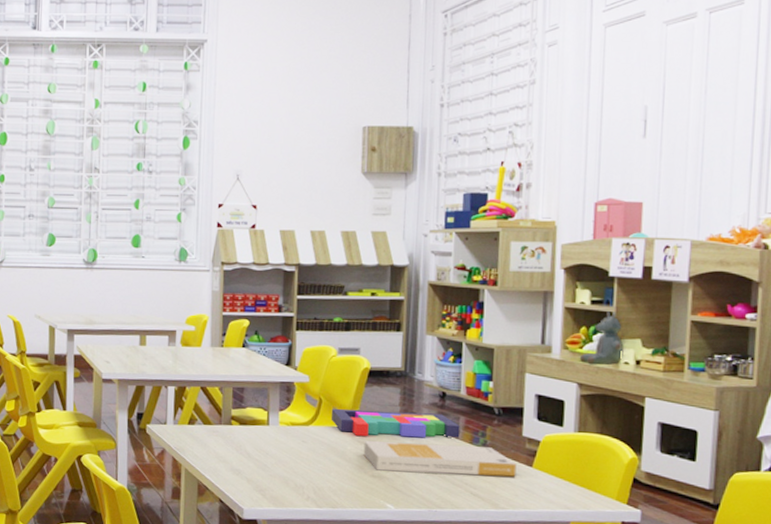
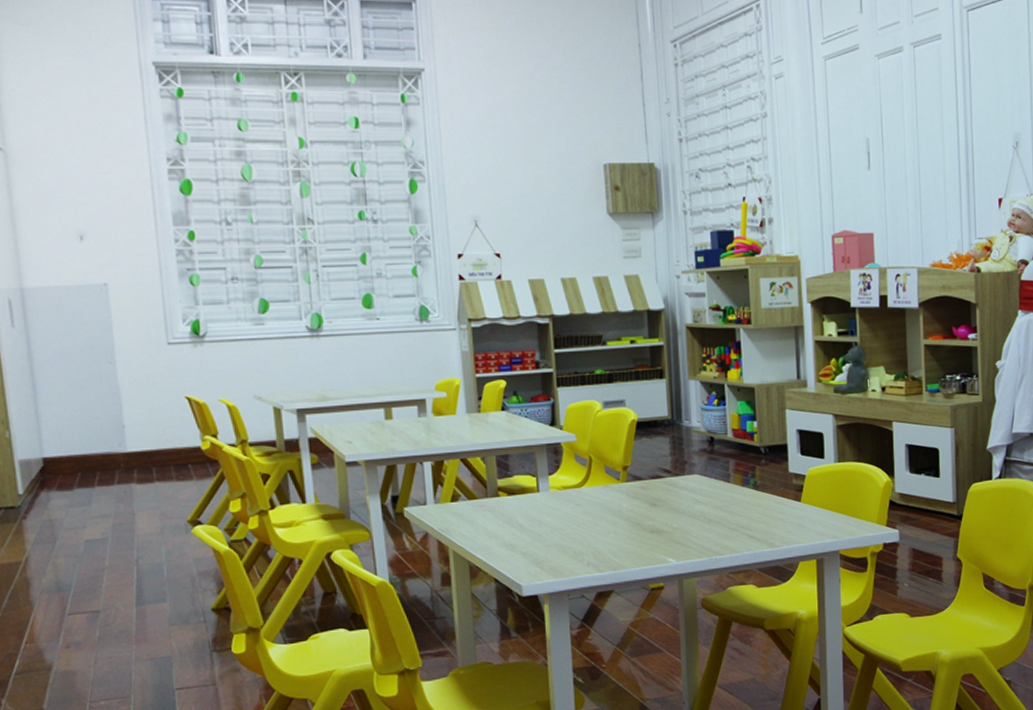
toy blocks: present [332,409,460,438] -> none [604,459,731,492]
book: present [363,440,517,479] -> none [639,487,787,525]

